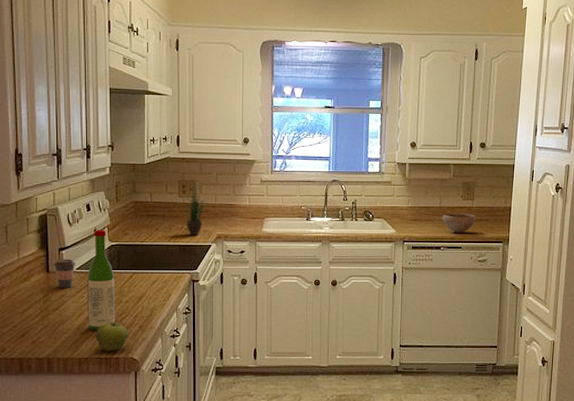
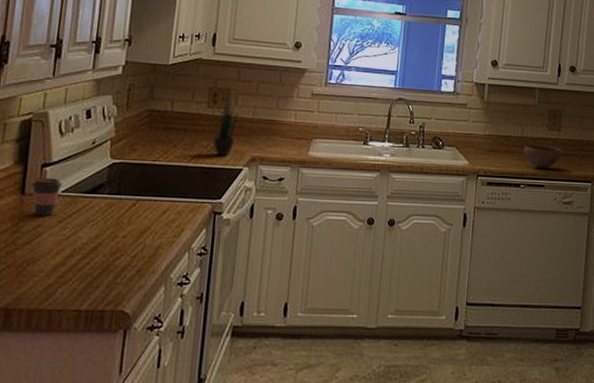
wine bottle: present [87,229,115,331] -> none [68,142,112,274]
apple: present [95,320,129,351] -> none [75,260,123,301]

